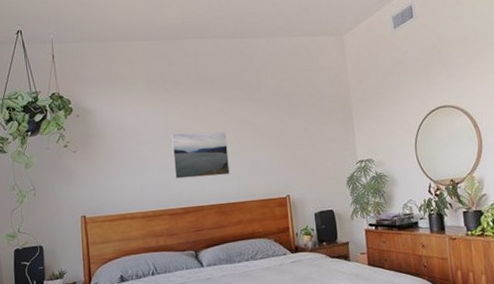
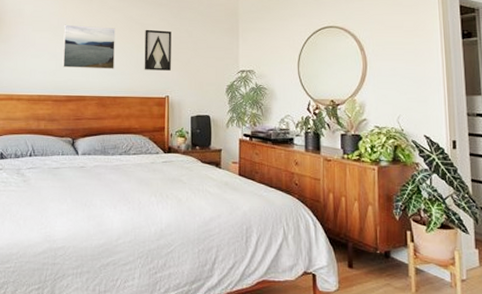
wall art: none [257,128,289,172] -> present [144,29,171,71]

